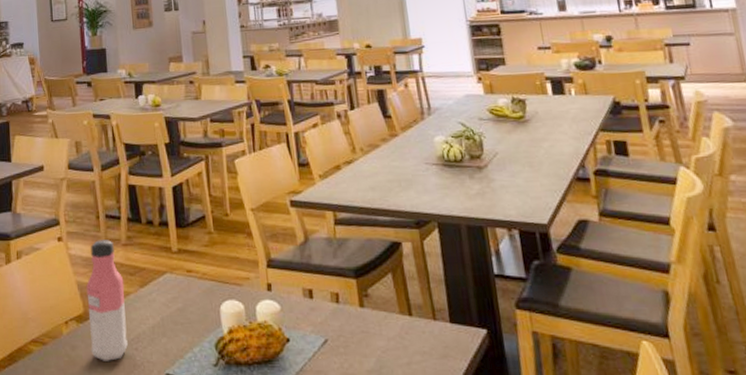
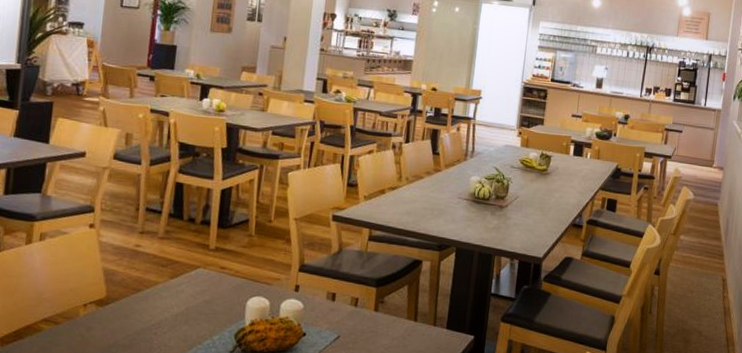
water bottle: present [86,240,129,361] -> none [107,231,155,343]

